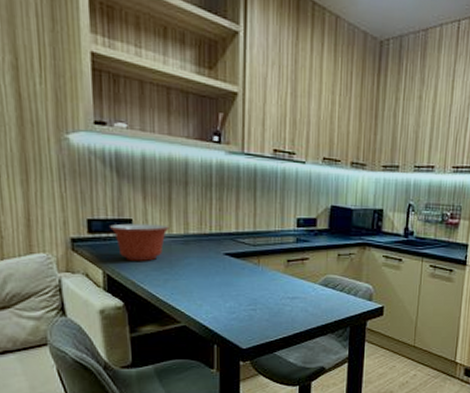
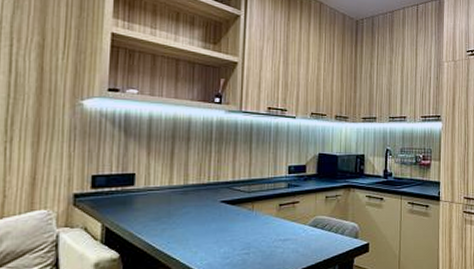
mixing bowl: present [110,223,169,261] -> none [113,177,170,213]

